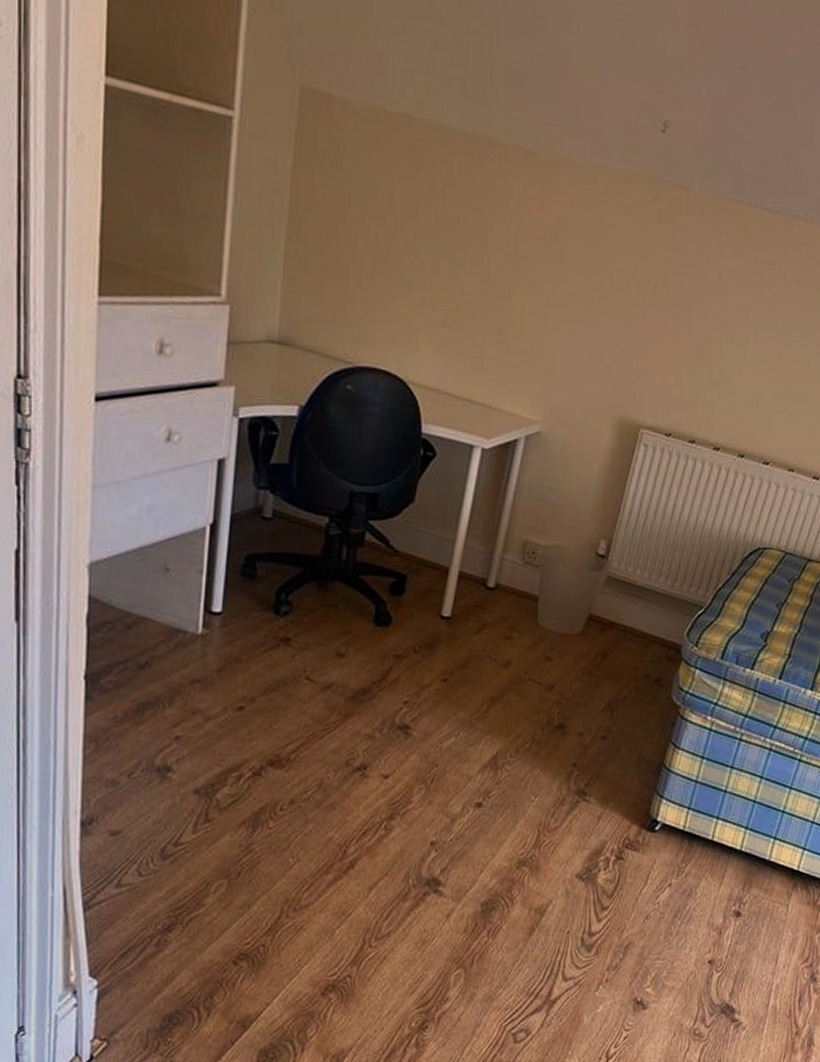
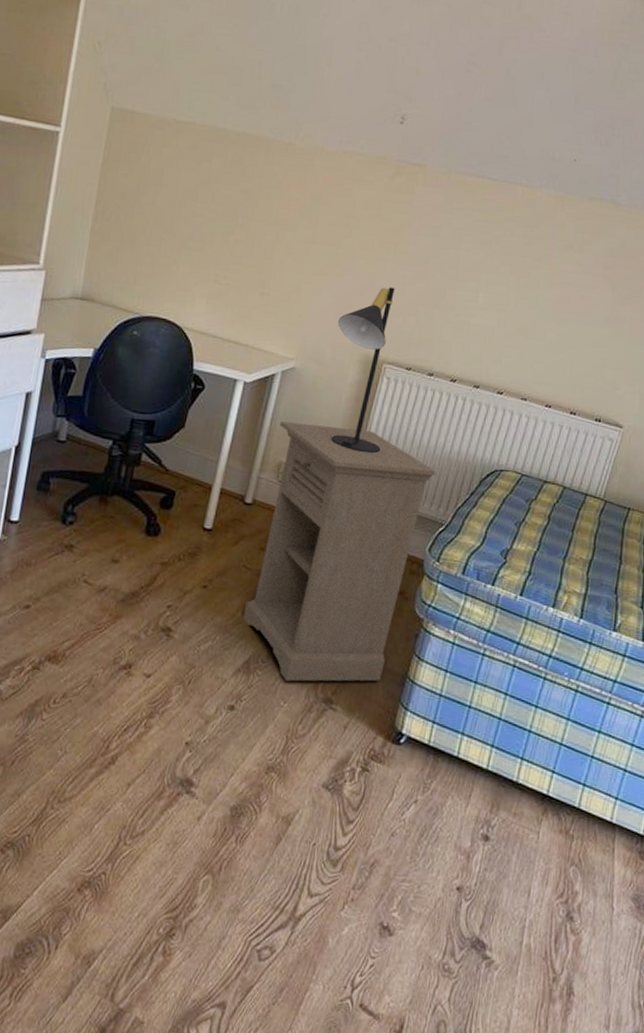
nightstand: none [488,495,697,775] -> present [243,421,437,682]
table lamp: none [581,338,654,531] -> present [330,287,395,454]

